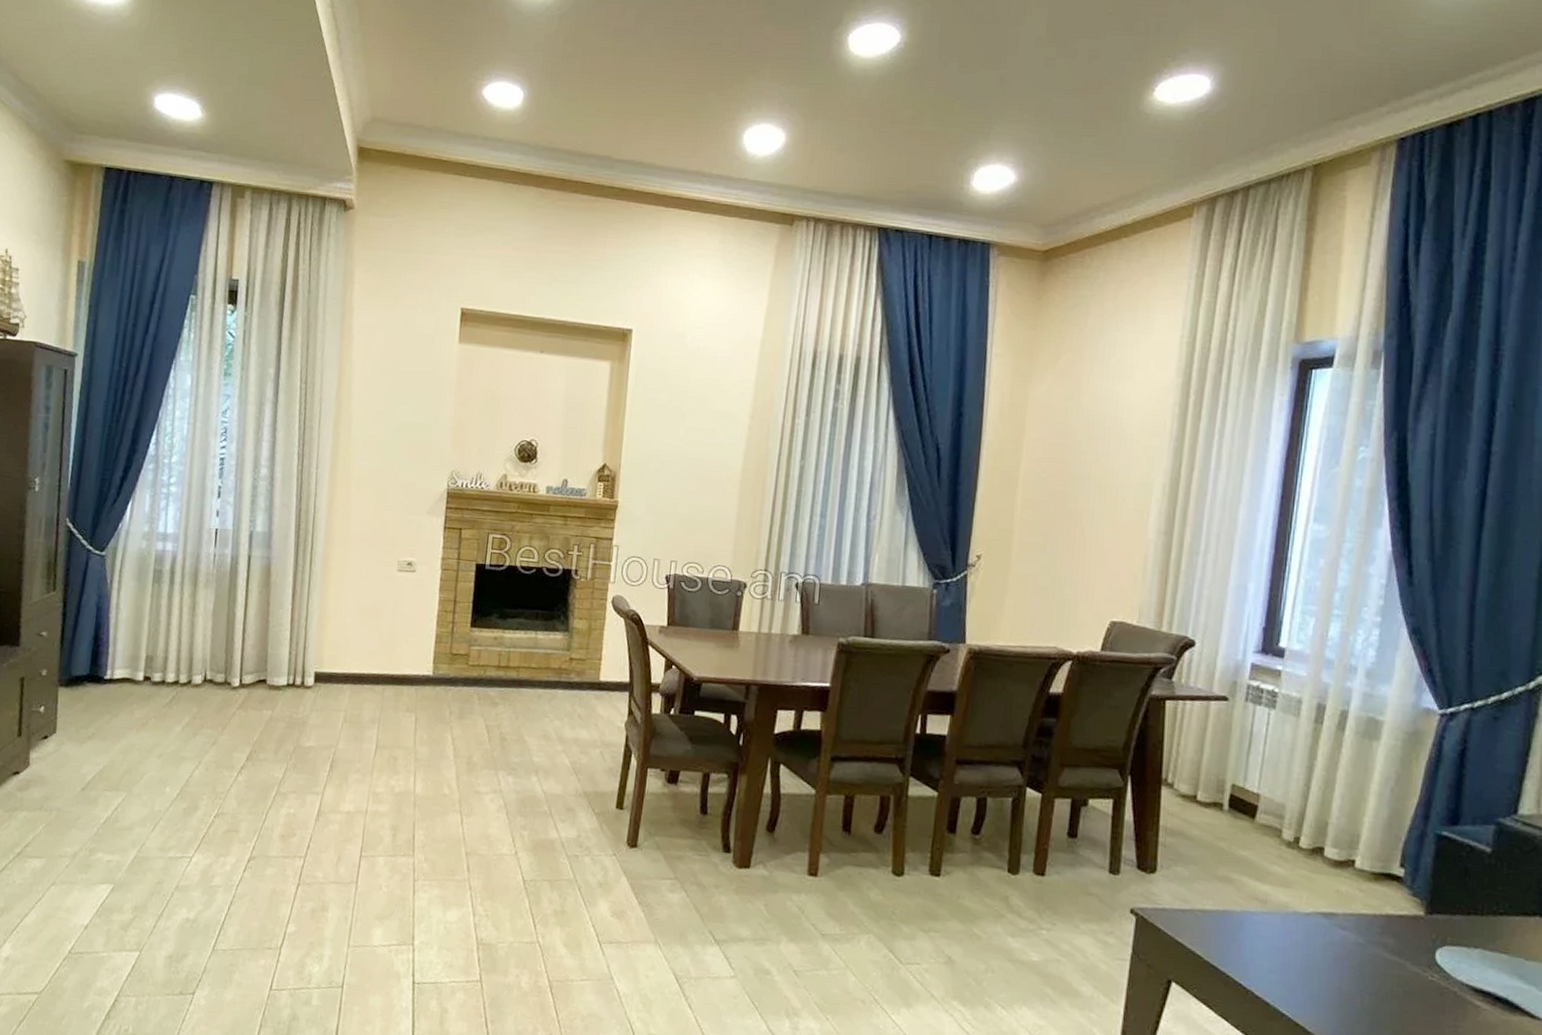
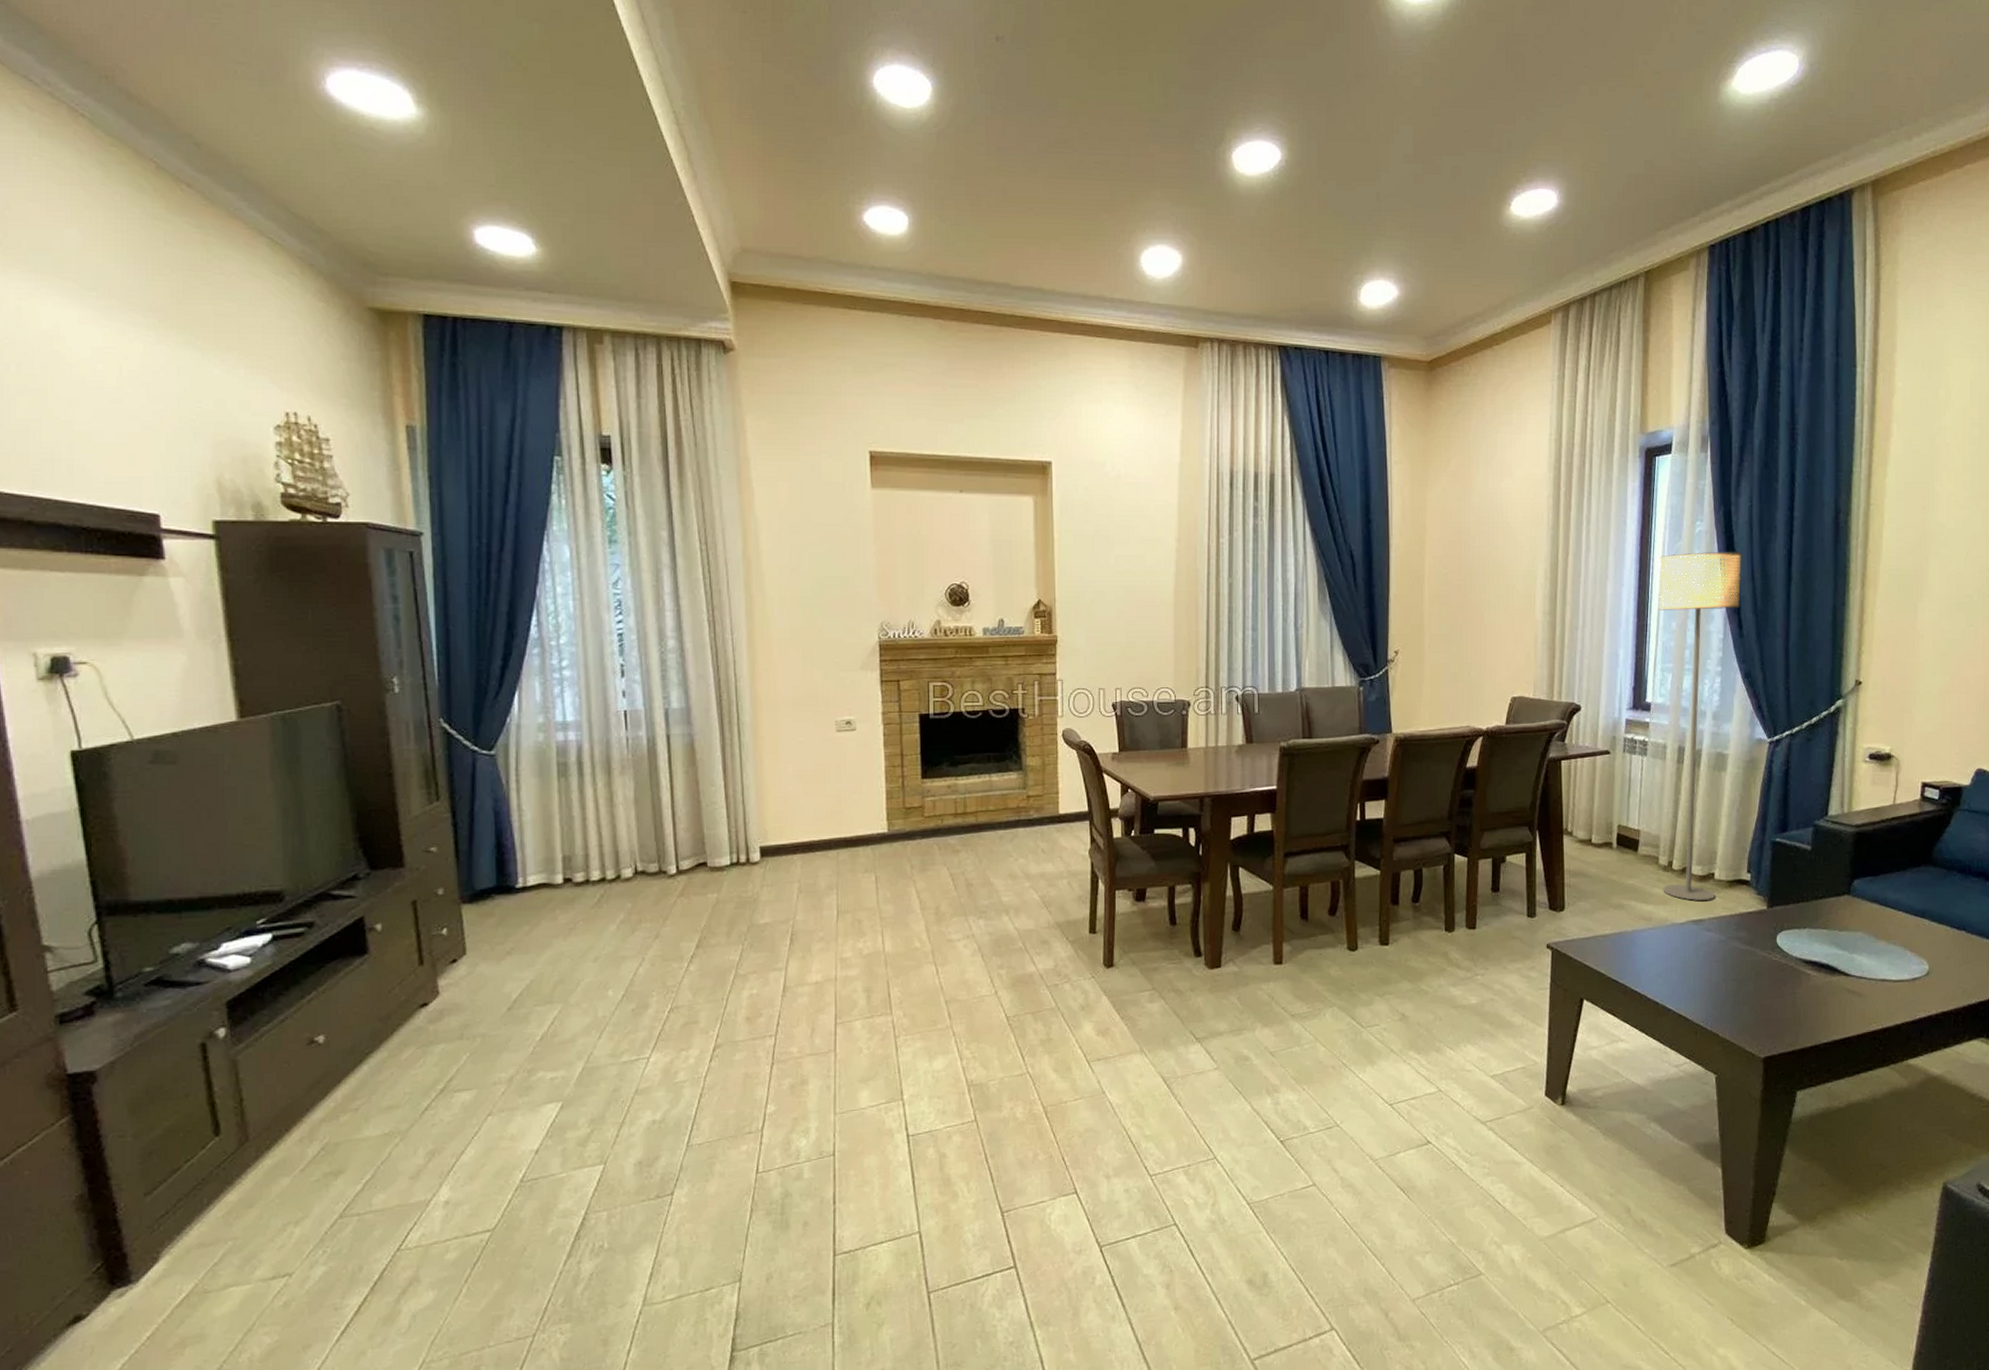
floor lamp: none [1284,481,1418,892] -> present [1658,552,1742,901]

